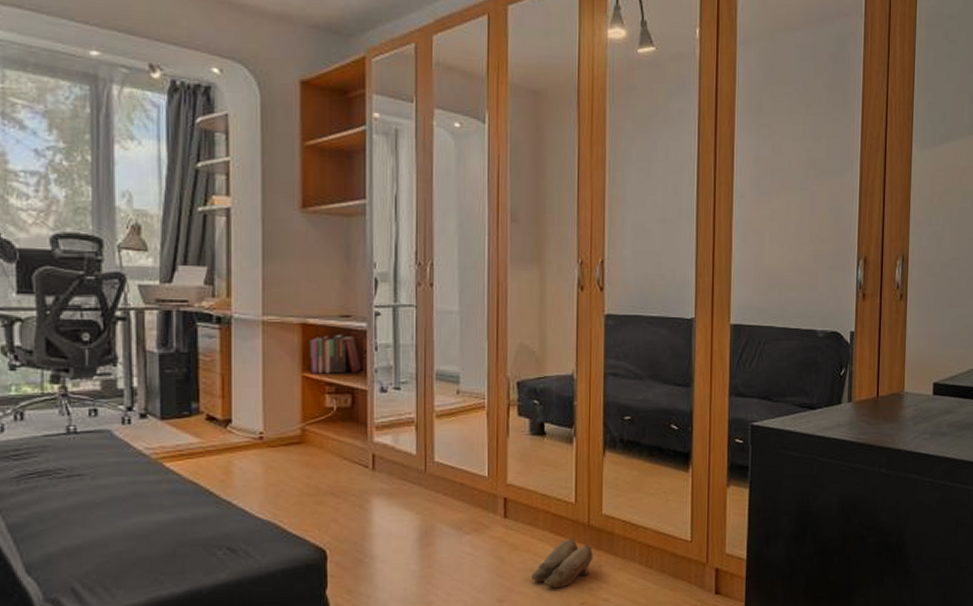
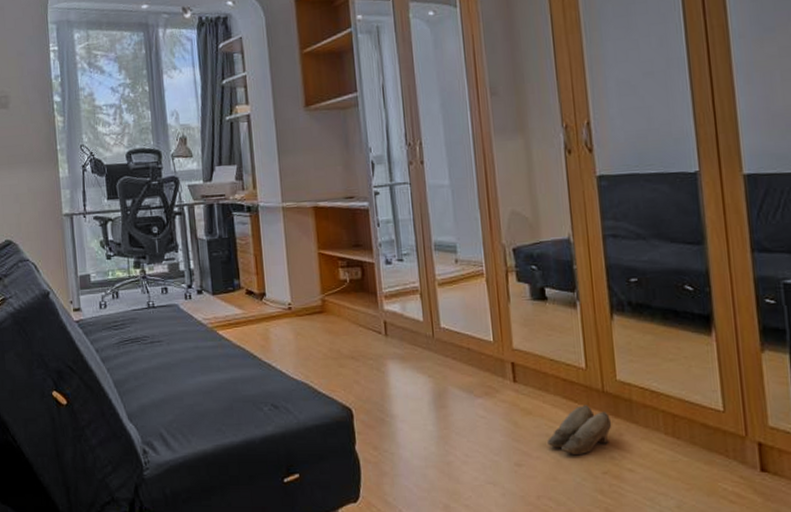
books: present [309,334,361,374] -> none [321,213,367,251]

